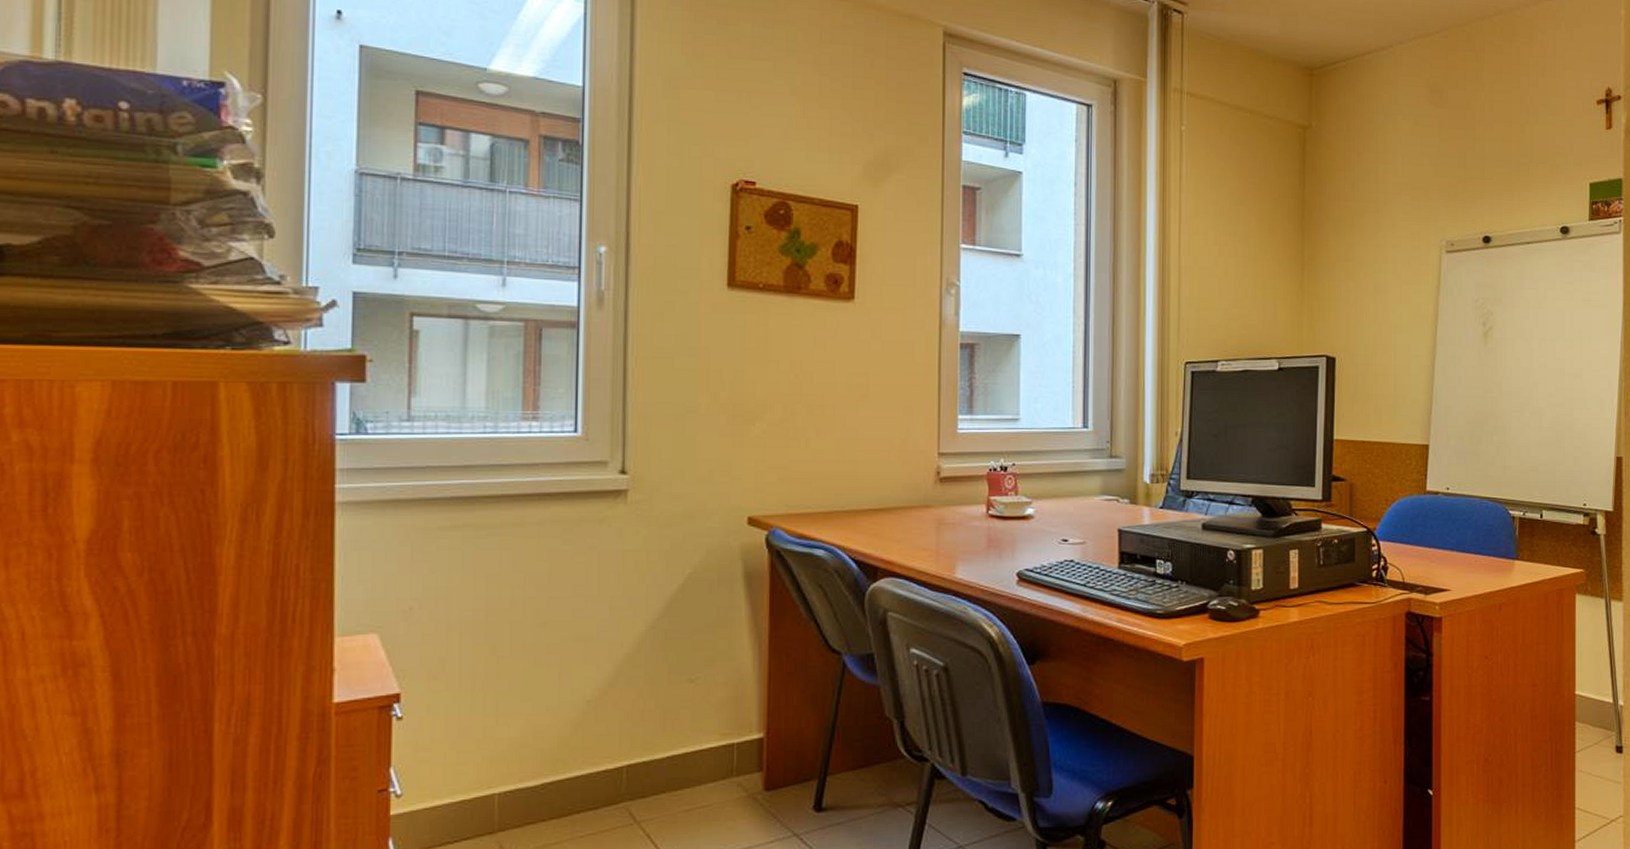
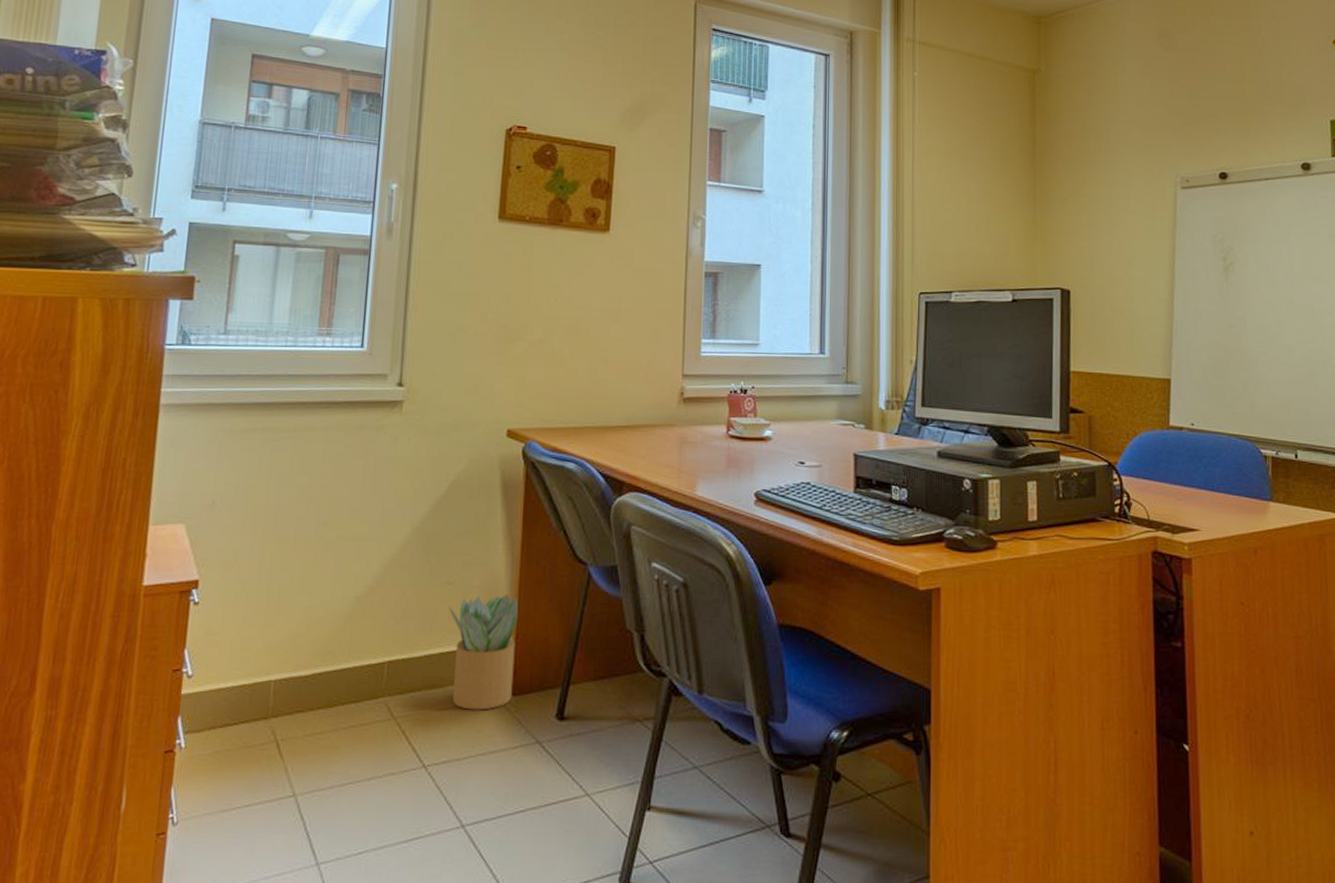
potted plant: none [691,689,769,808] -> present [448,595,519,710]

